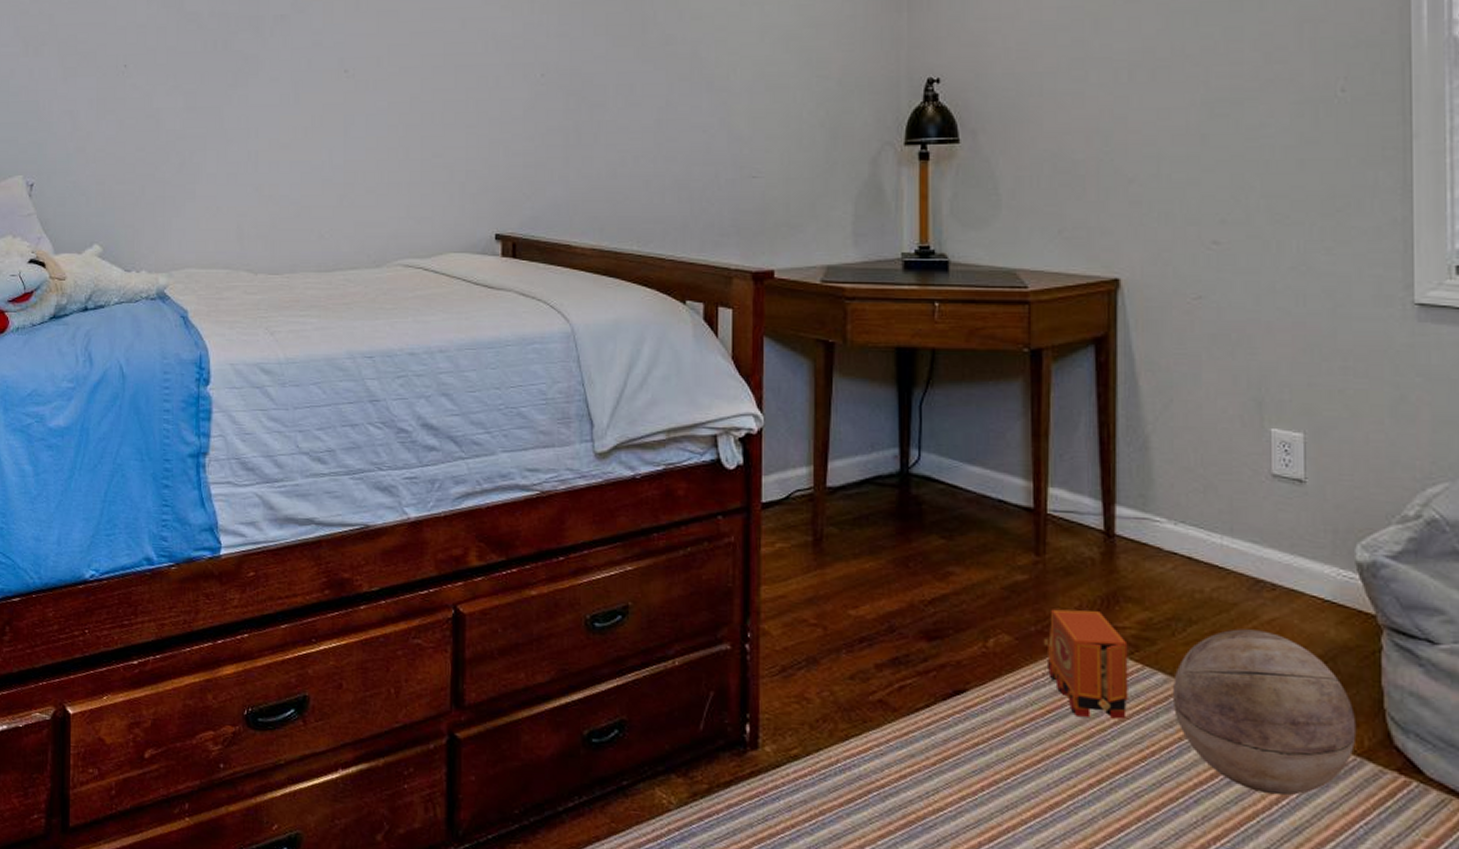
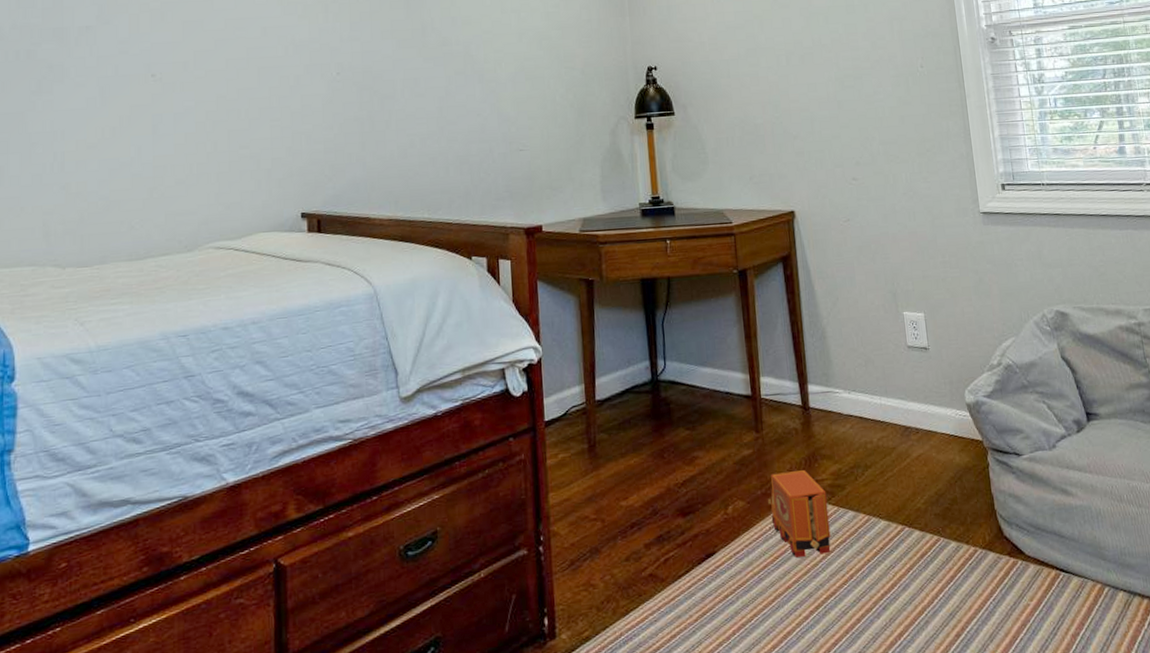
basketball: present [1172,629,1357,796] -> none [859,465,981,592]

